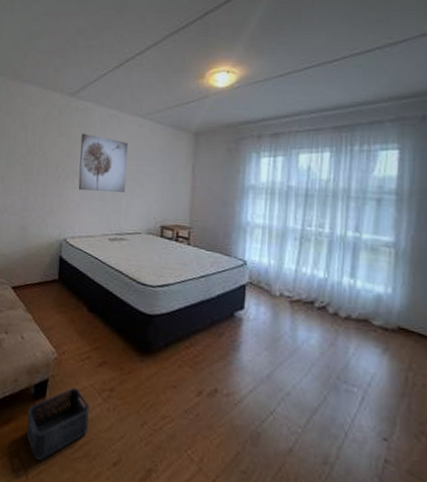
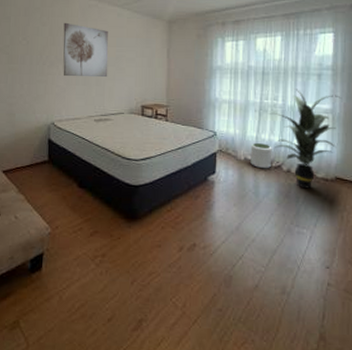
storage bin: present [26,387,91,461] -> none [25,257,85,327]
plant pot: none [287,277,315,309] -> present [250,143,272,169]
indoor plant: none [312,215,408,338] -> present [268,89,341,189]

